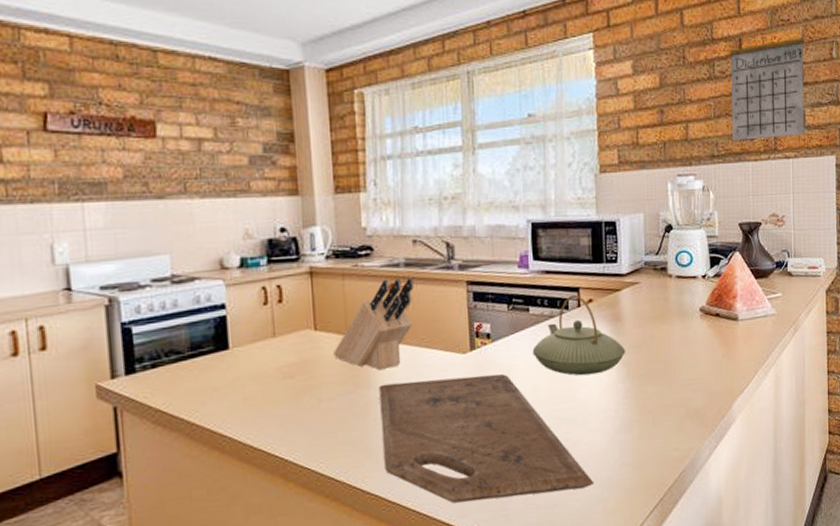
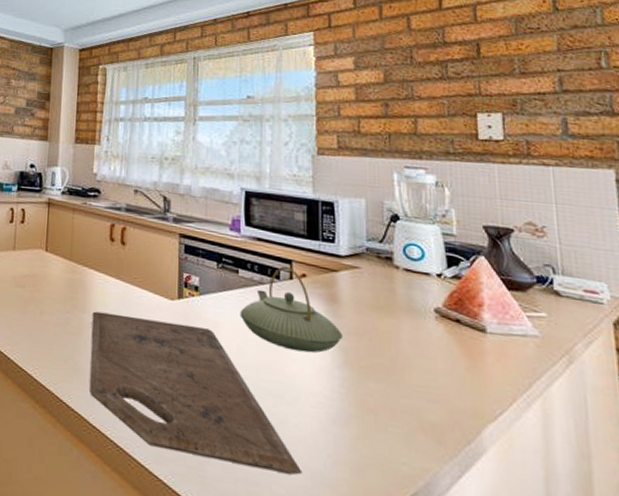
knife block: present [333,277,414,371] -> none [58,219,132,299]
calendar: present [730,22,804,141] -> none [465,29,568,144]

